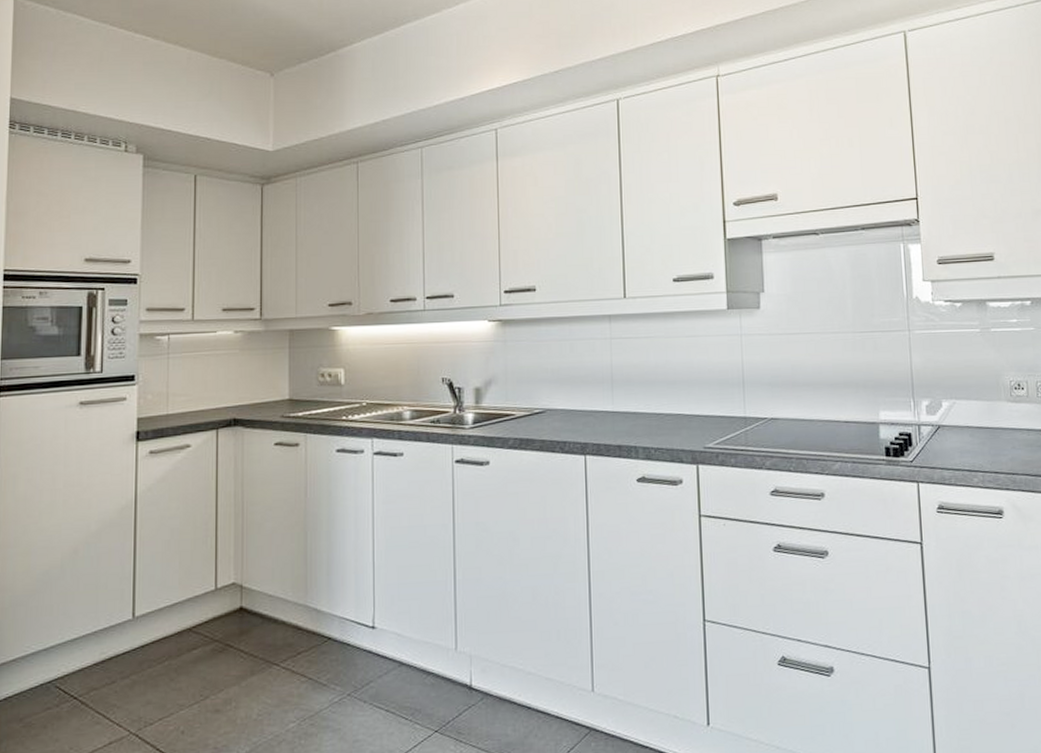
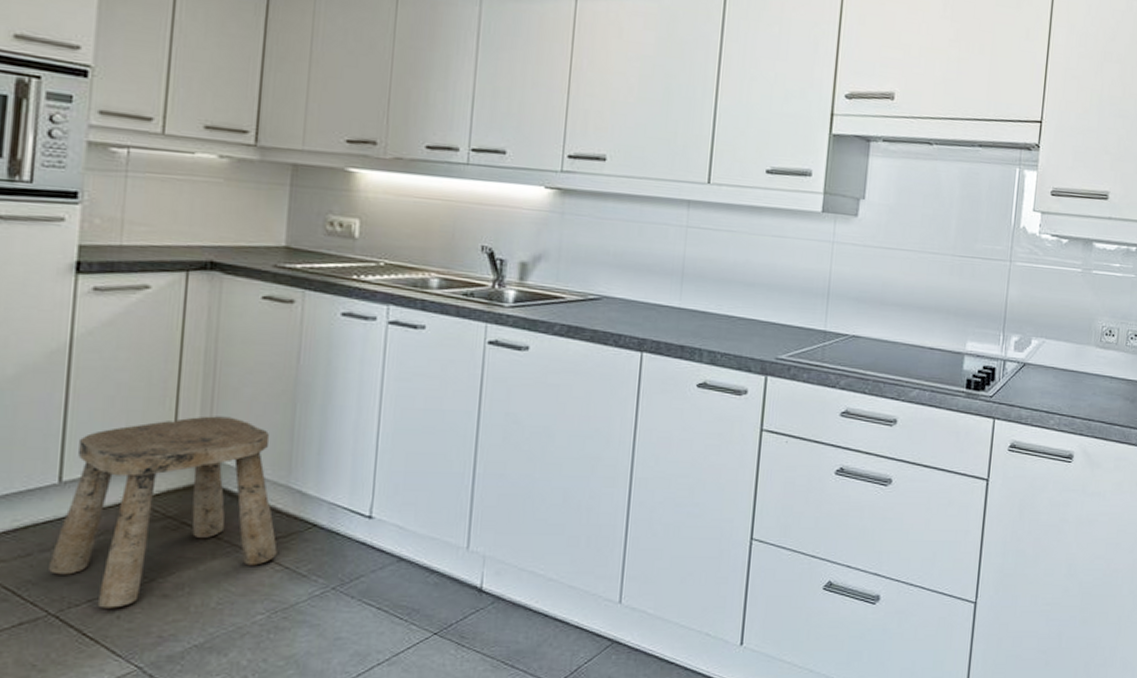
stool: none [129,549,302,726] -> present [49,416,278,608]

